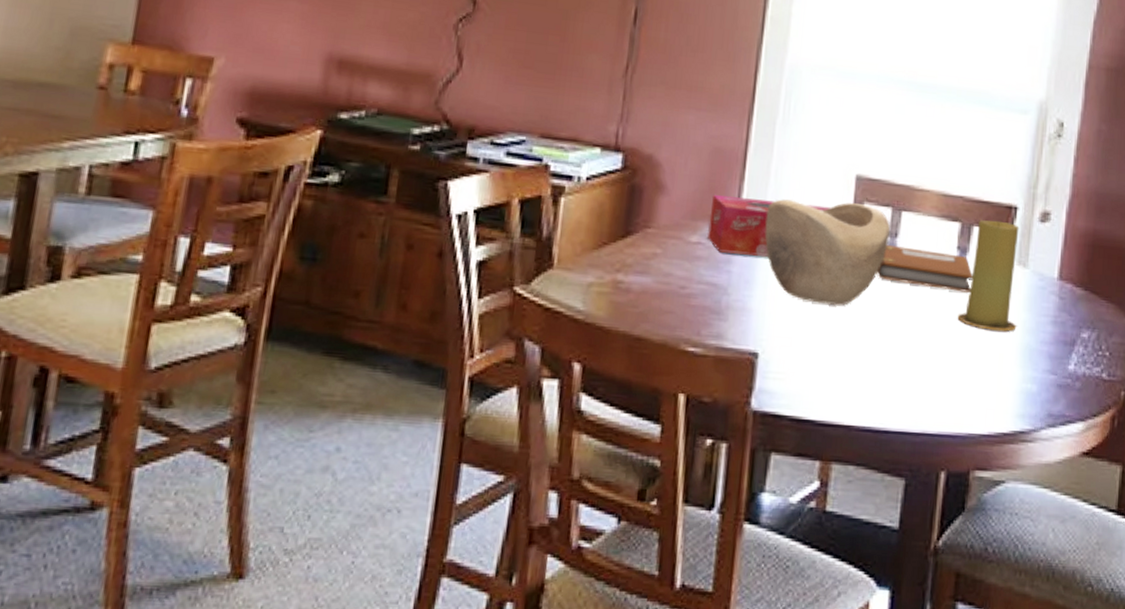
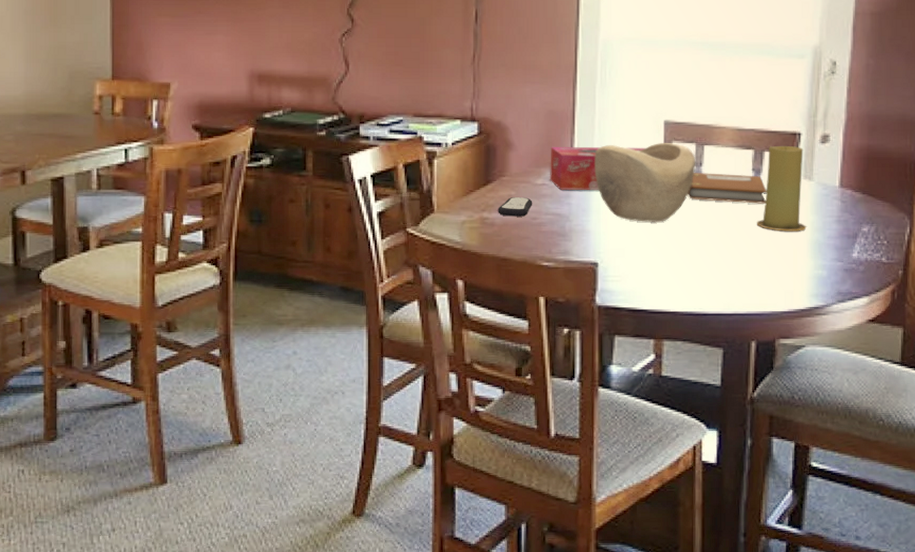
remote control: none [636,256,683,284] -> present [498,197,533,217]

